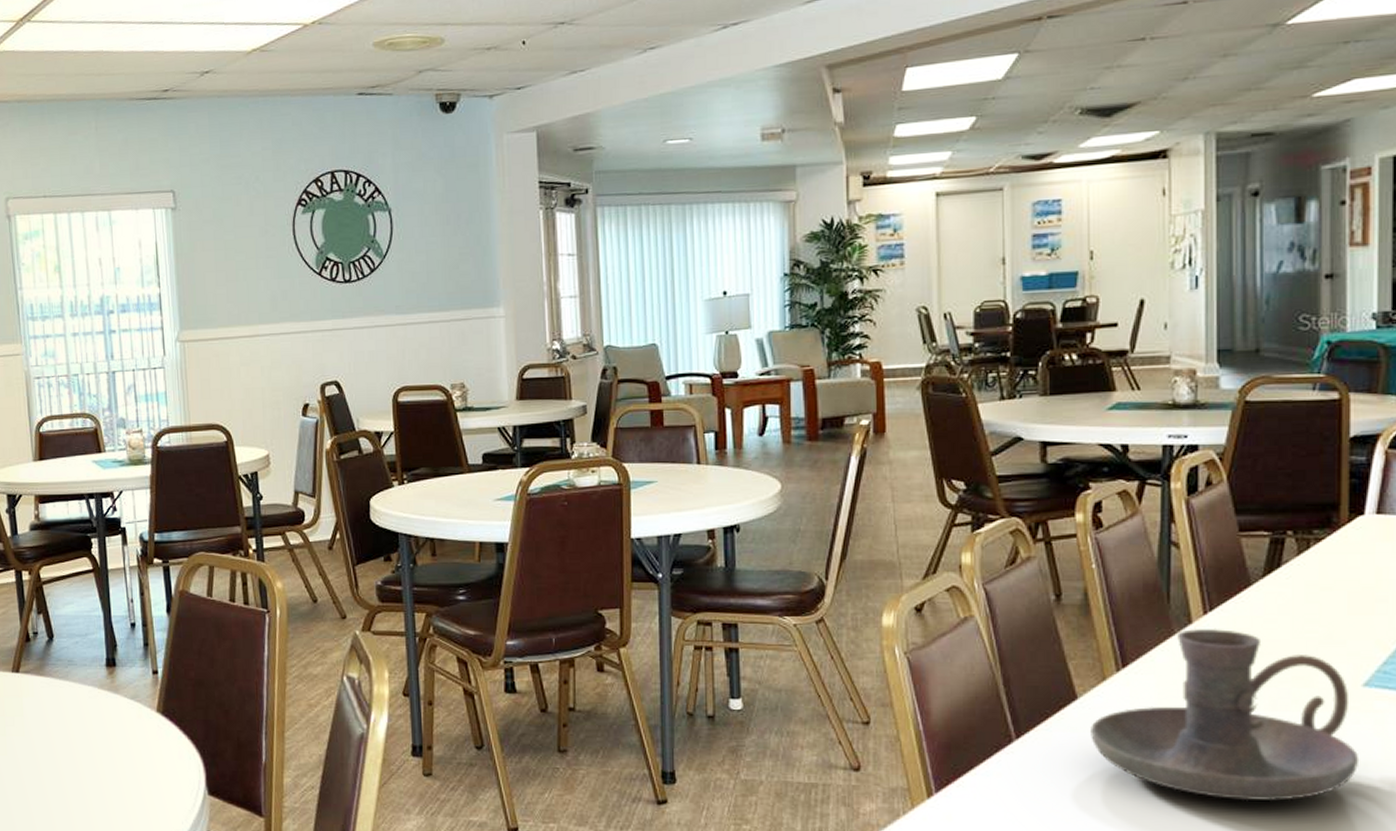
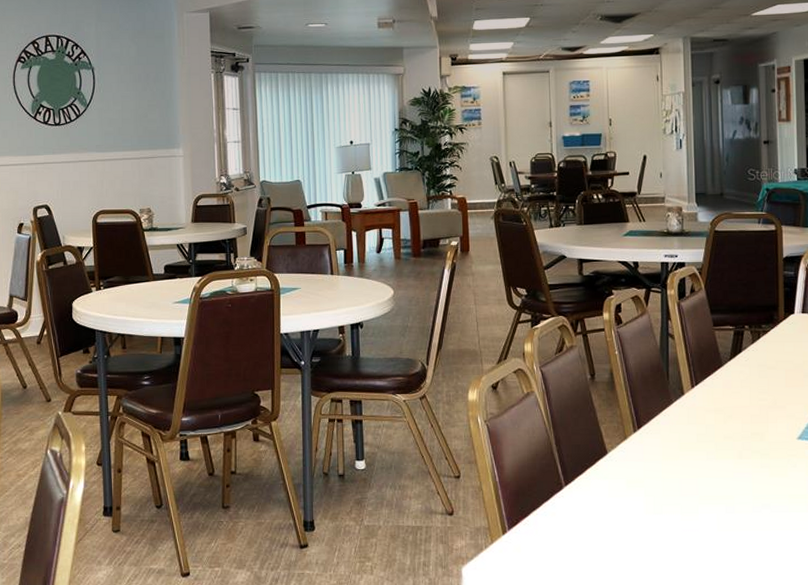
candle holder: present [1091,628,1360,801] -> none [617,398,797,528]

